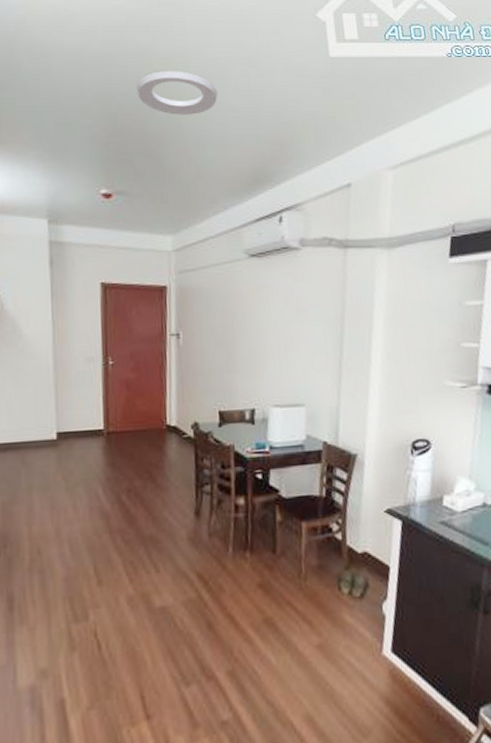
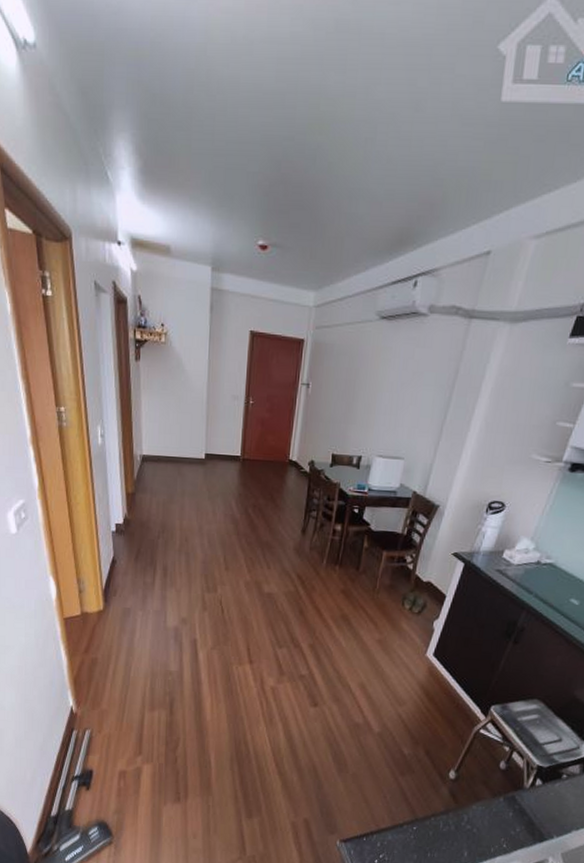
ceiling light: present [137,71,218,115] -> none [302,114,379,166]

